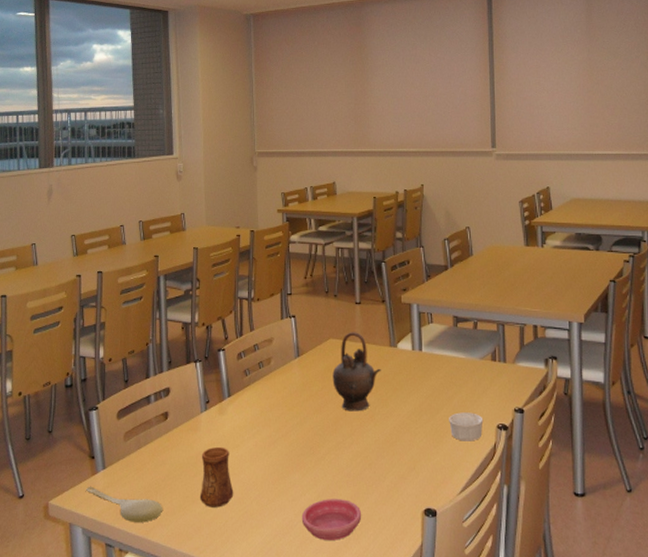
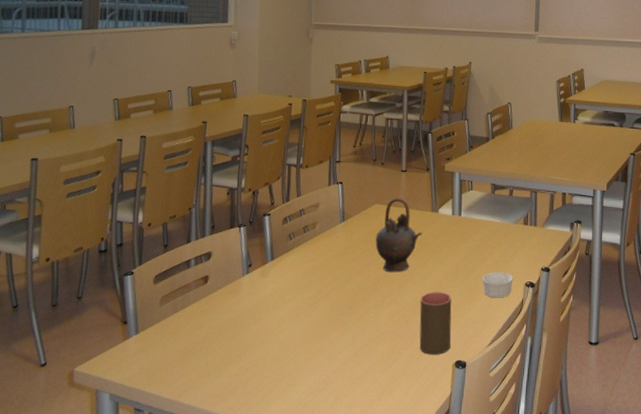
spoon: present [85,486,162,523] -> none [115,351,197,386]
cup: present [199,446,234,508] -> none [236,308,272,368]
saucer: present [301,499,362,540] -> none [337,355,397,394]
cup: none [383,432,419,501] -> present [419,291,452,355]

